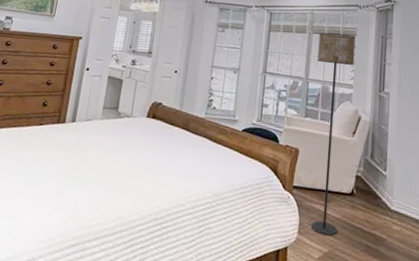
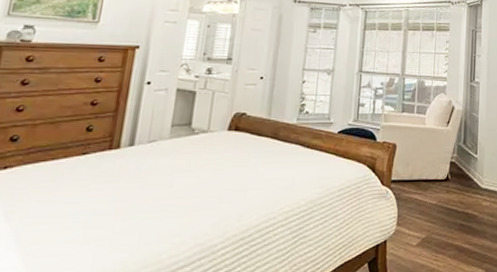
floor lamp: present [311,32,356,236] -> none [409,28,449,222]

